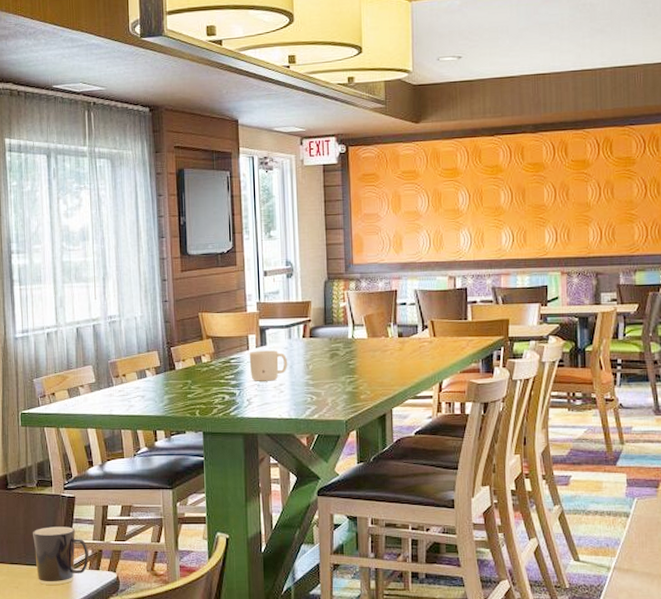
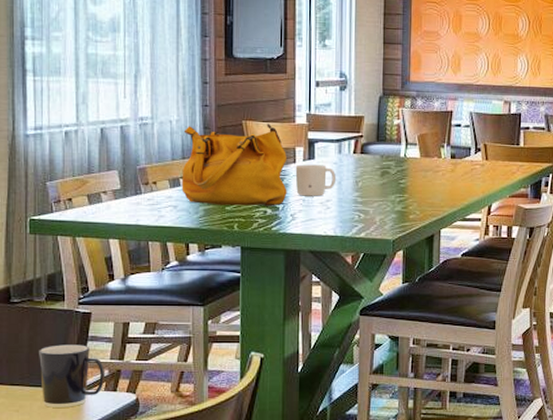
handbag: none [147,314,243,394] -> present [182,124,287,206]

